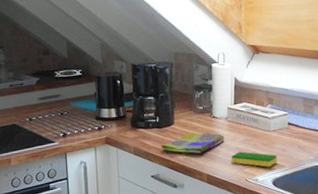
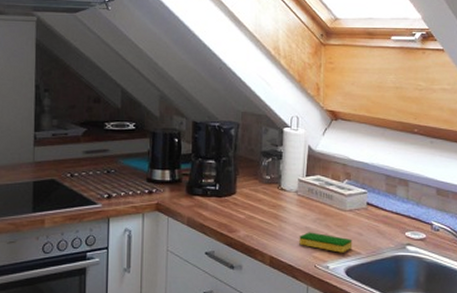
dish towel: present [161,132,225,154] -> none [219,205,293,230]

